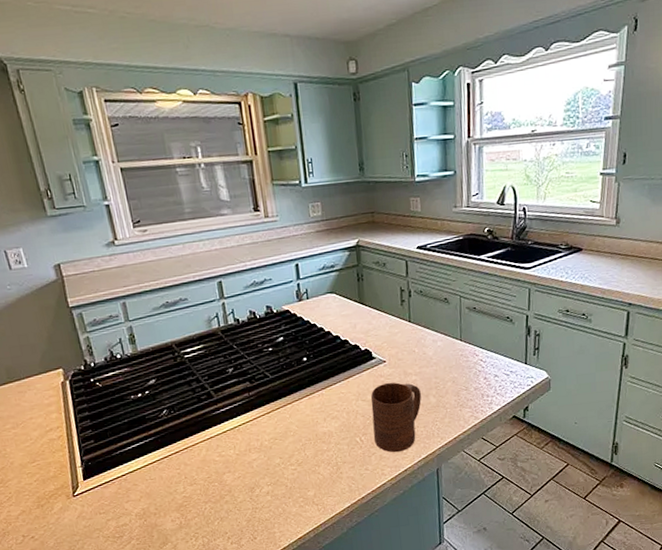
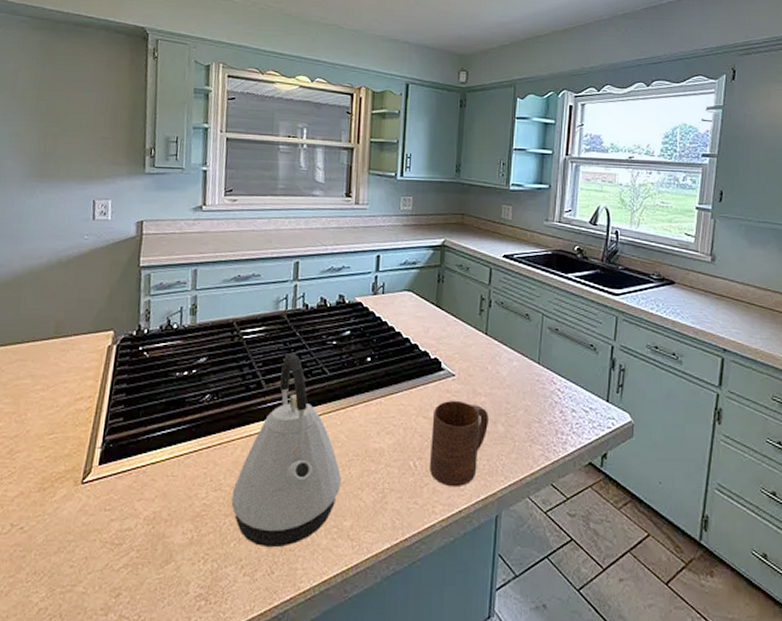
kettle: none [206,363,300,521] -> present [231,352,341,548]

